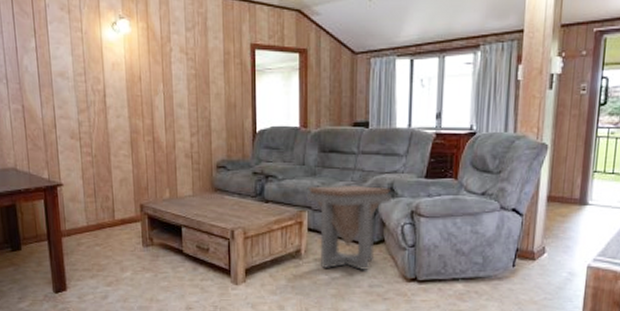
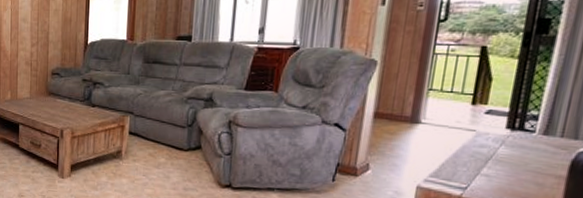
side table: present [307,184,392,270] -> none [130,93,210,174]

